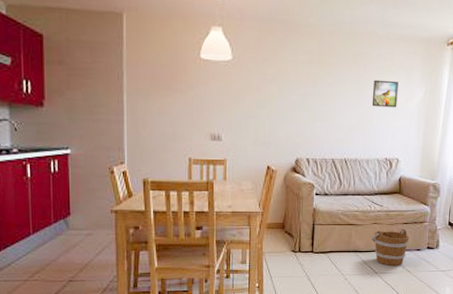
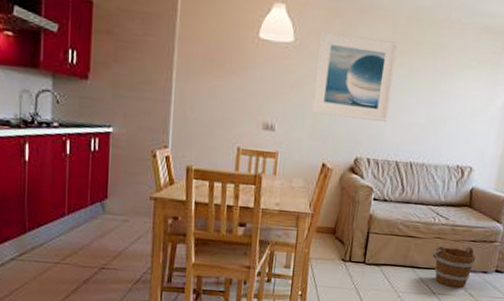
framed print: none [253,49,326,125] -> present [311,31,399,122]
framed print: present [371,79,398,108] -> none [447,75,481,109]

